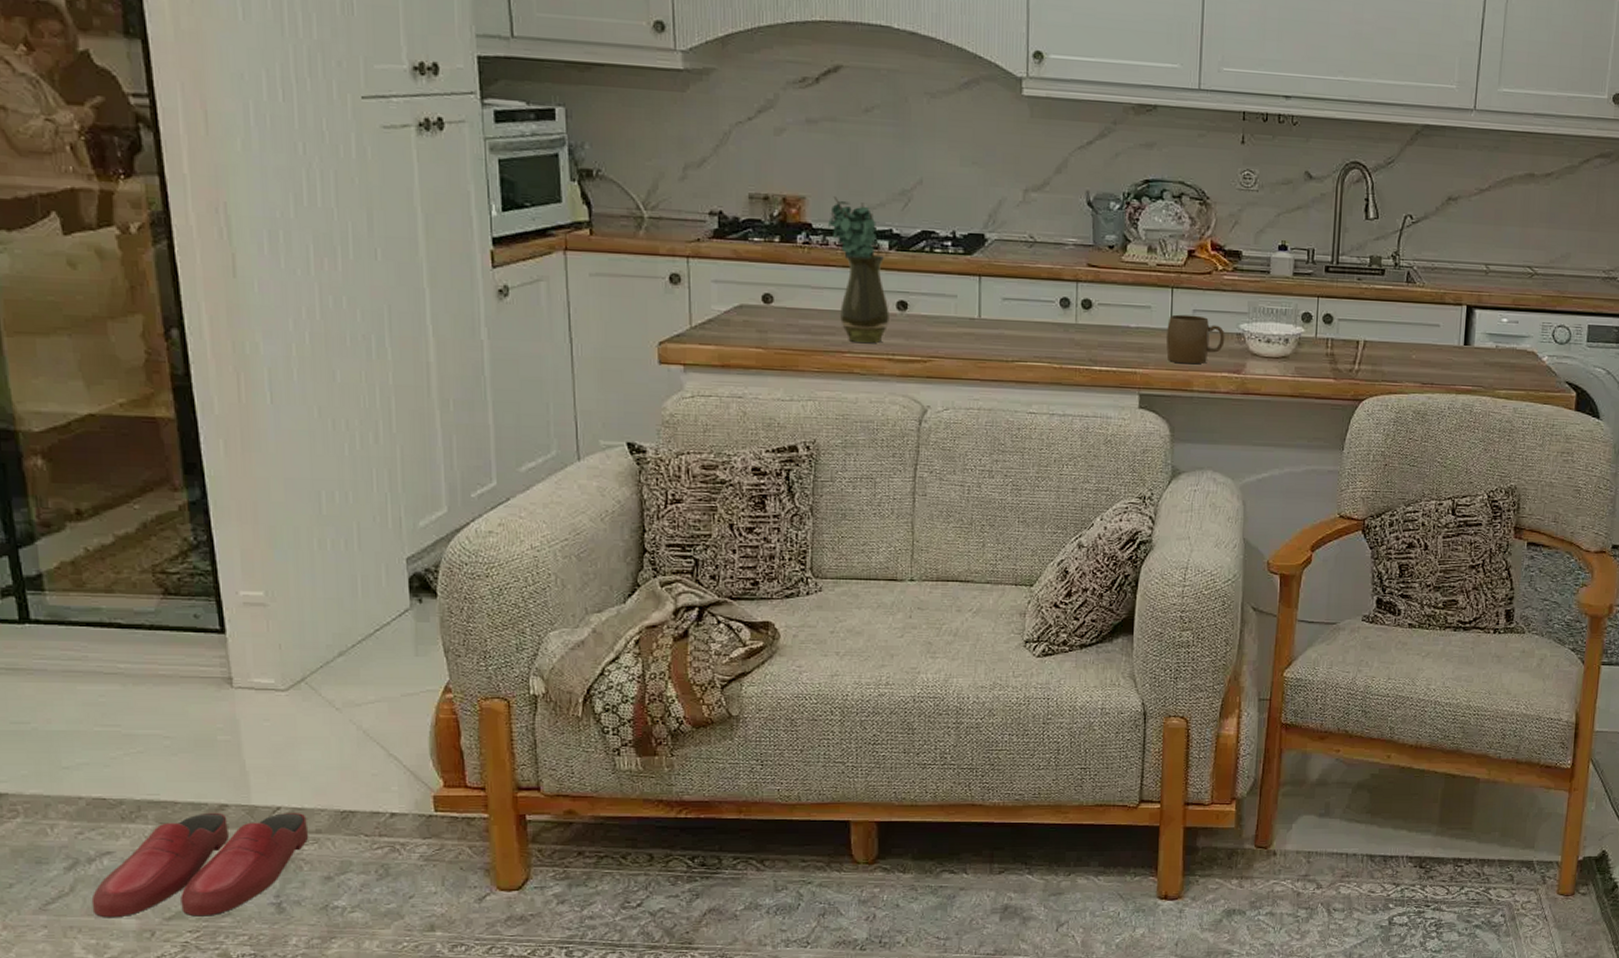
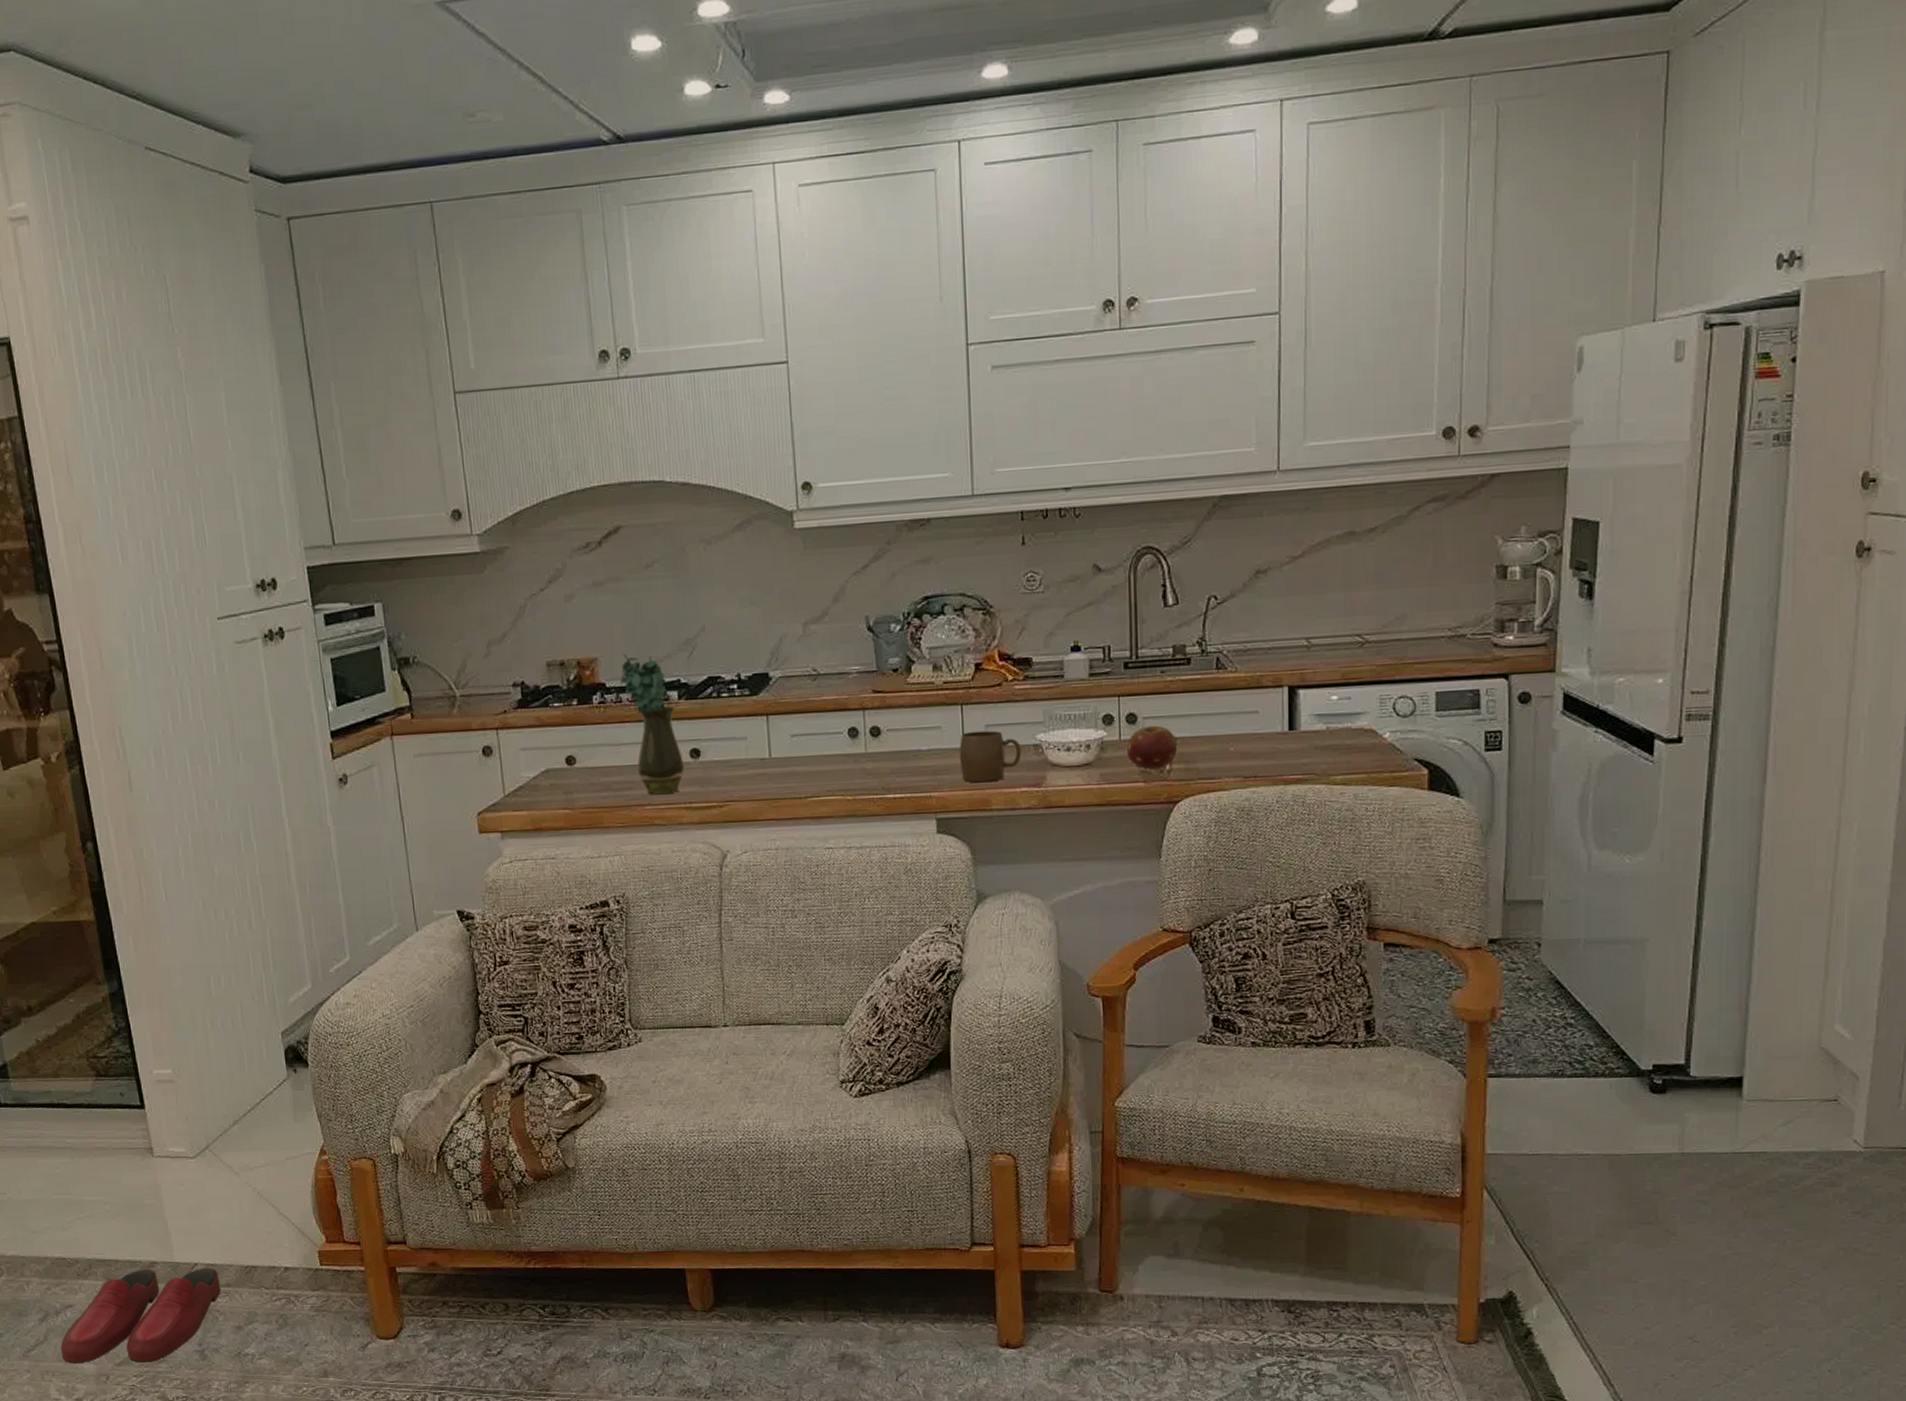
fruit: none [1320,327,1367,368] -> present [1126,725,1178,769]

